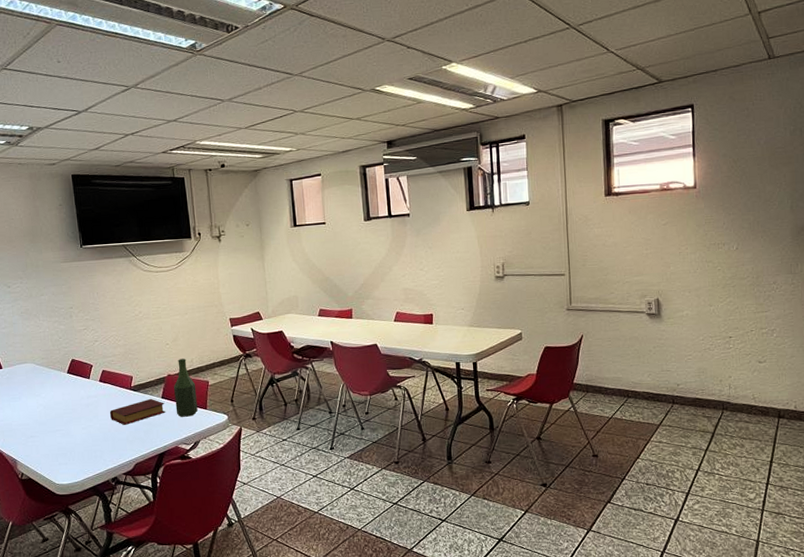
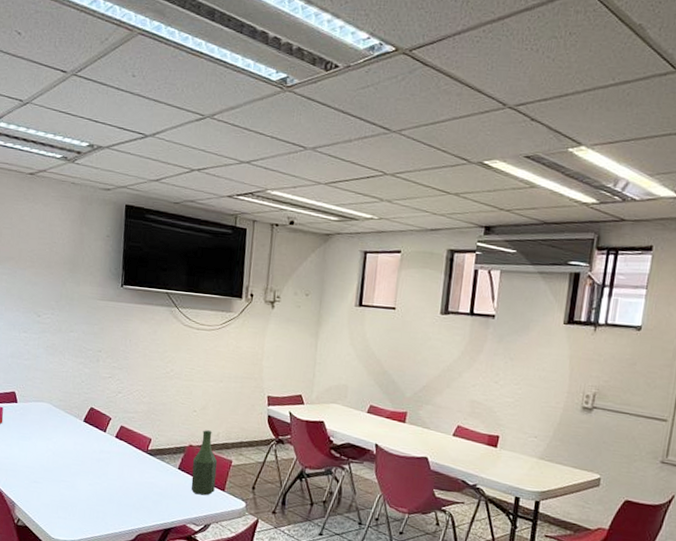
book: present [109,398,165,425] -> none [119,466,180,491]

